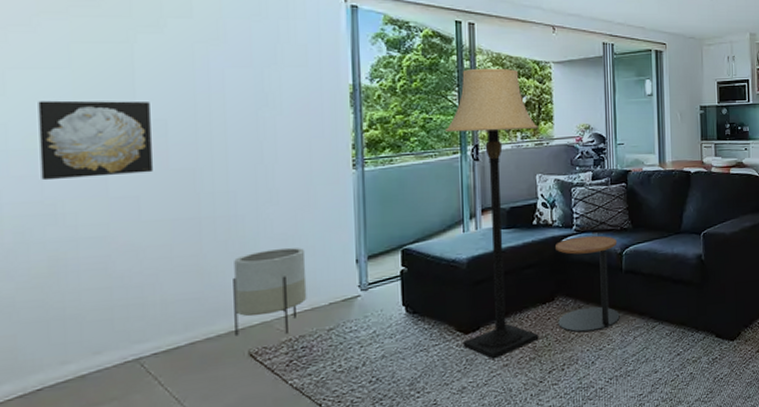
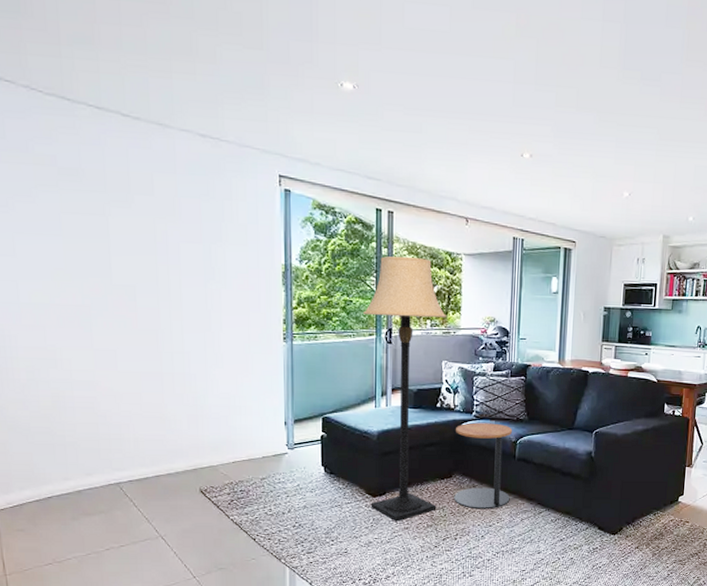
wall art: present [38,100,153,181] -> none [39,262,125,331]
planter: present [233,247,307,337] -> none [188,405,245,478]

